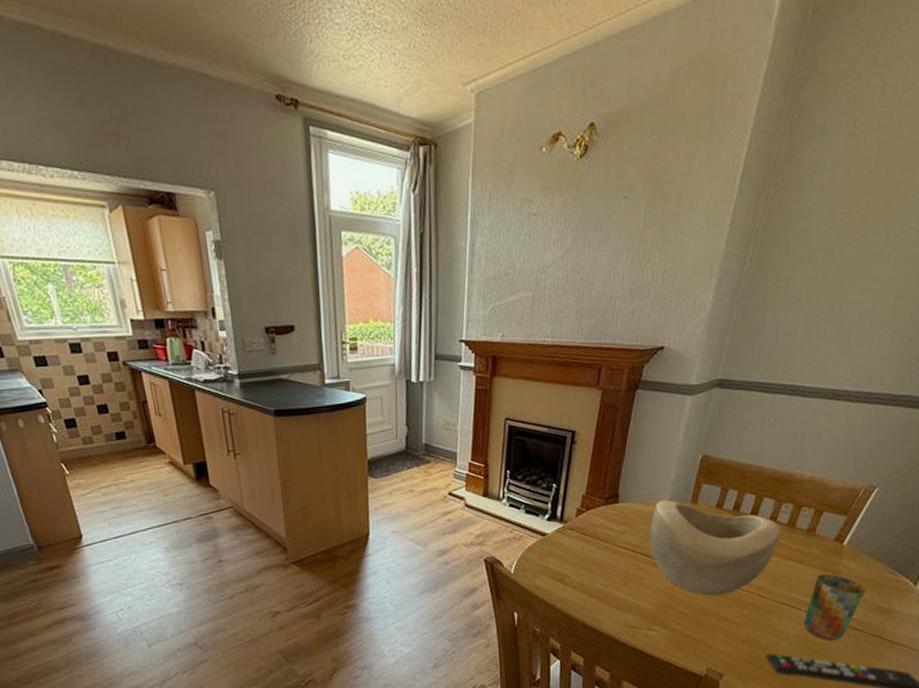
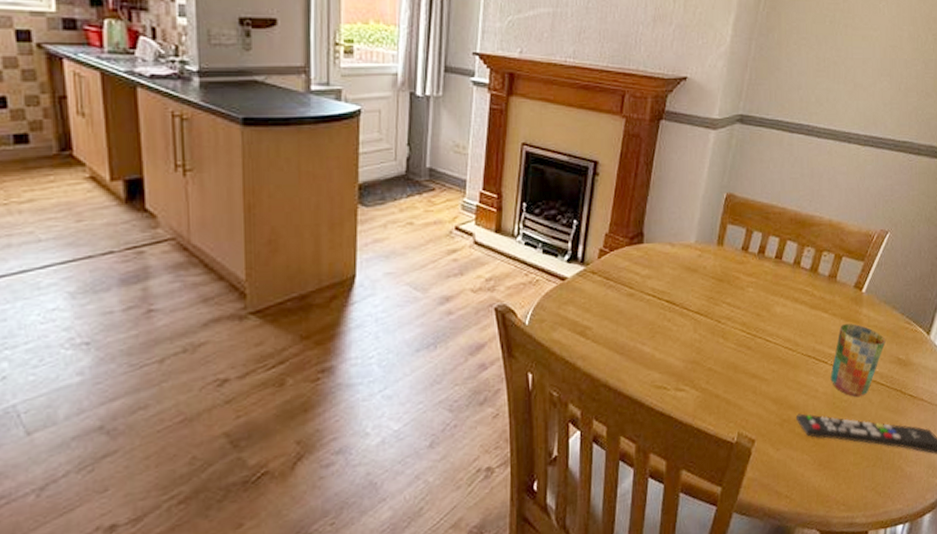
decorative bowl: present [650,500,782,596] -> none [676,241,805,350]

